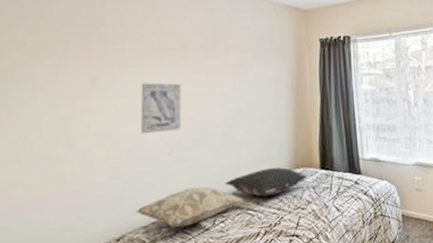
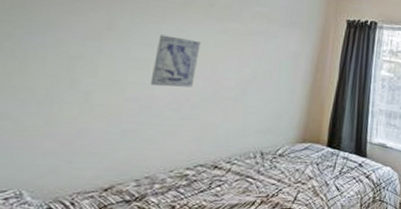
decorative pillow: present [136,186,244,228] -> none [130,147,245,186]
pillow: present [225,167,308,197] -> none [228,139,314,166]

